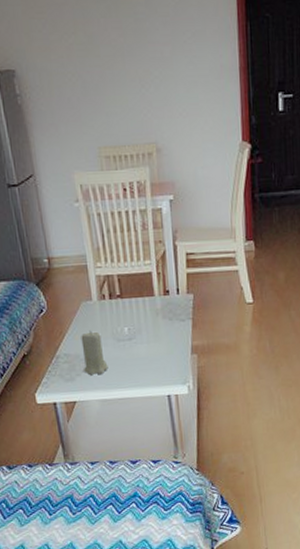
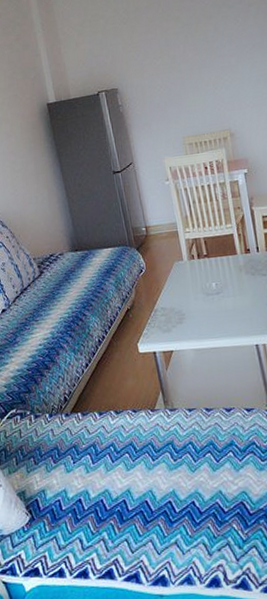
candle: present [81,330,108,375] -> none [175,286,200,326]

